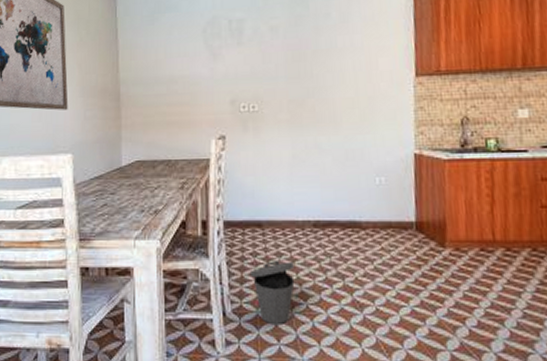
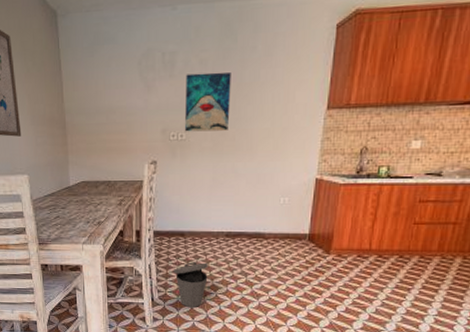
wall art: none [255,39,307,103] -> present [185,72,231,132]

